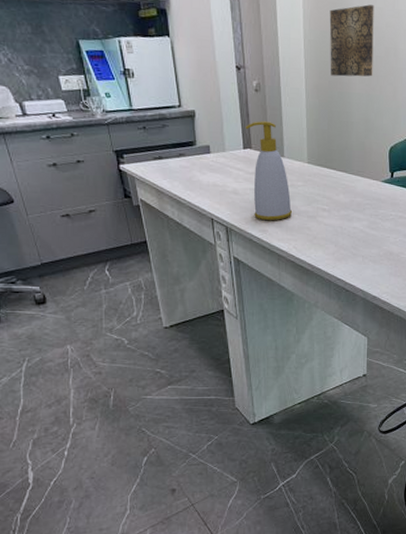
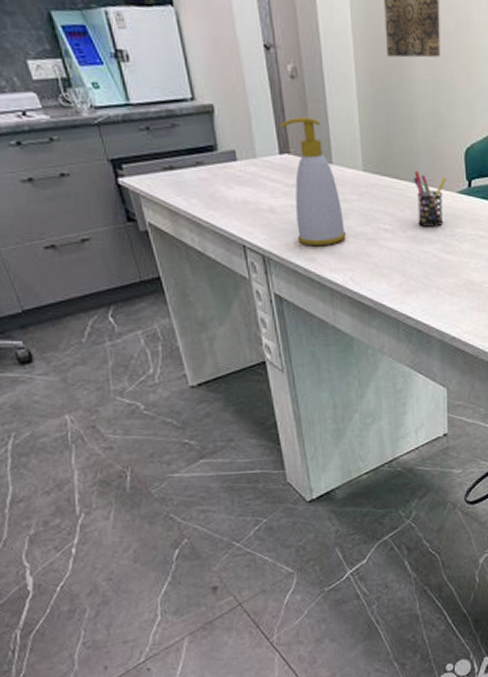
pen holder: none [347,163,374,208] -> present [413,170,447,227]

